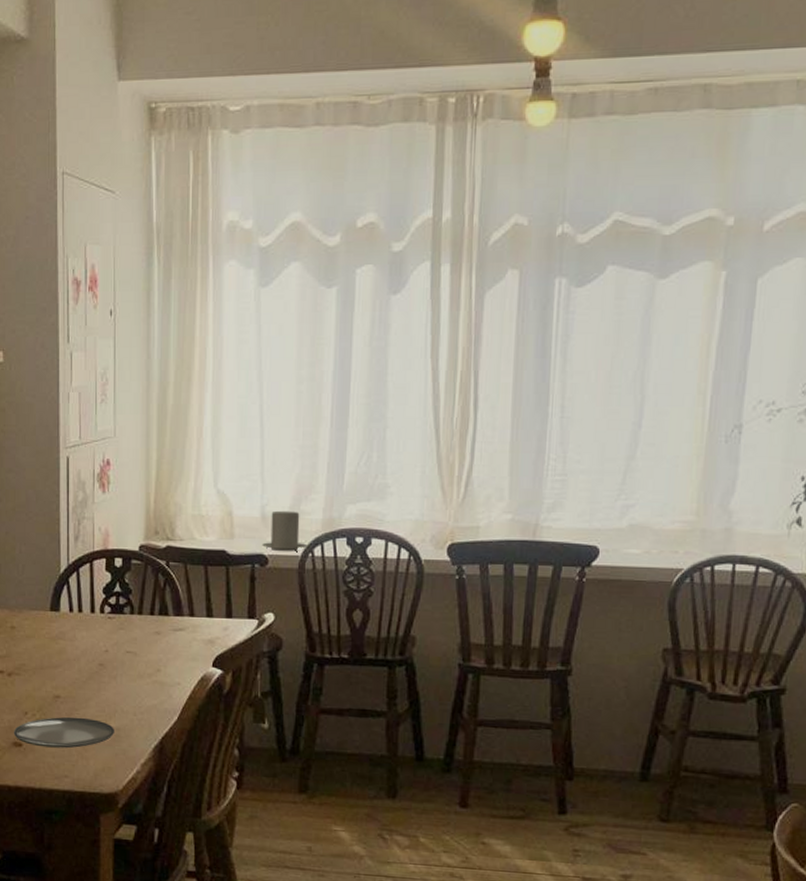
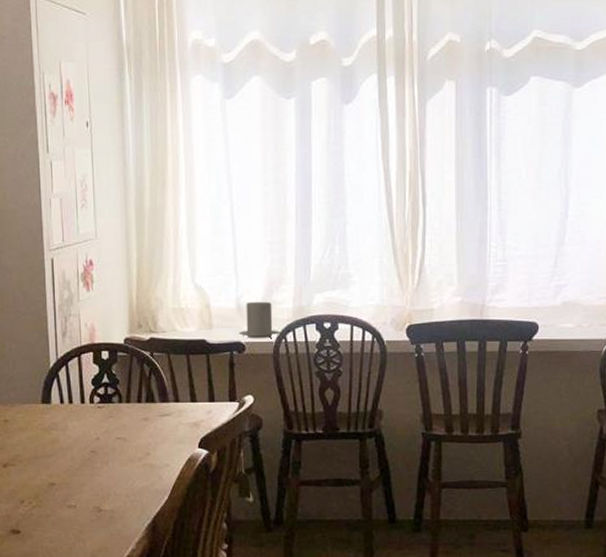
plate: present [13,716,115,749] -> none [11,502,110,533]

